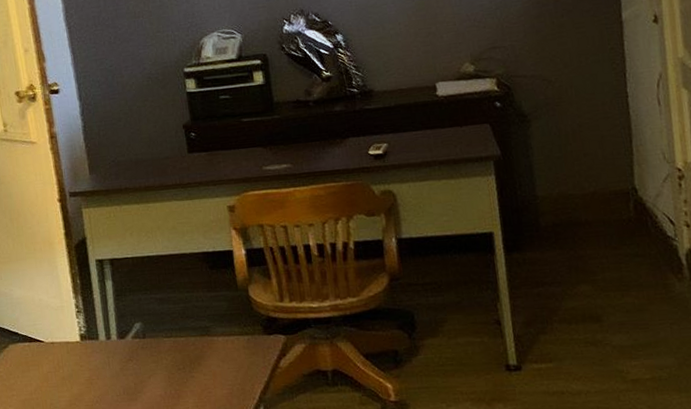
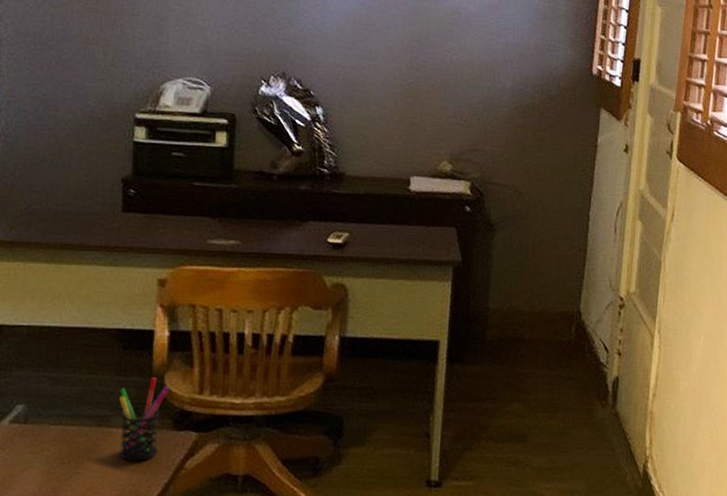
pen holder: none [214,291,255,364] -> present [119,377,170,462]

